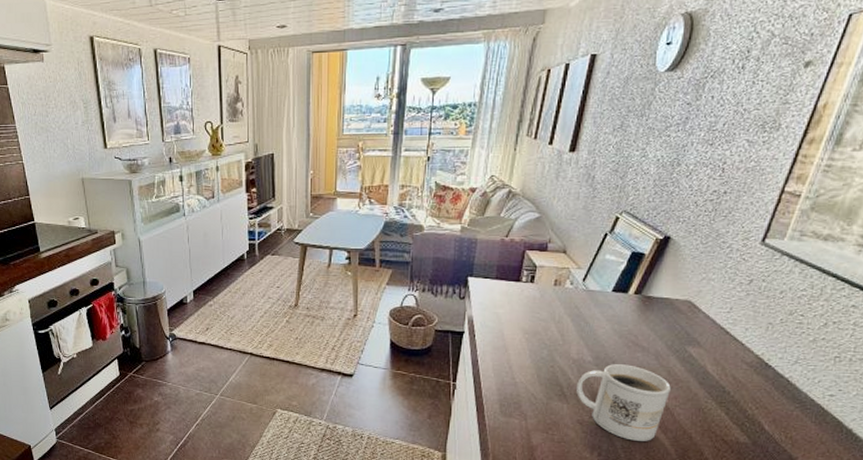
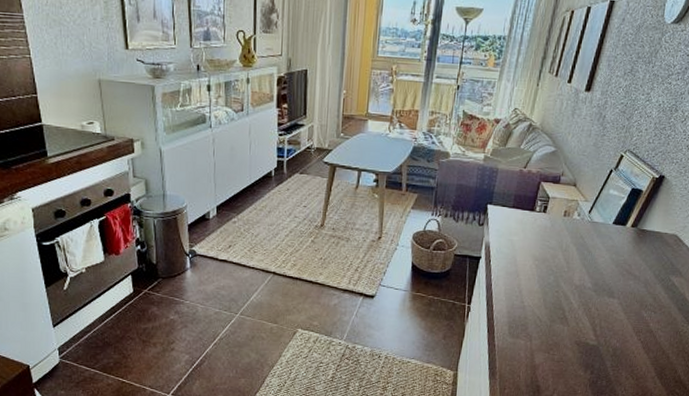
mug: present [576,364,671,441] -> none [576,290,655,361]

